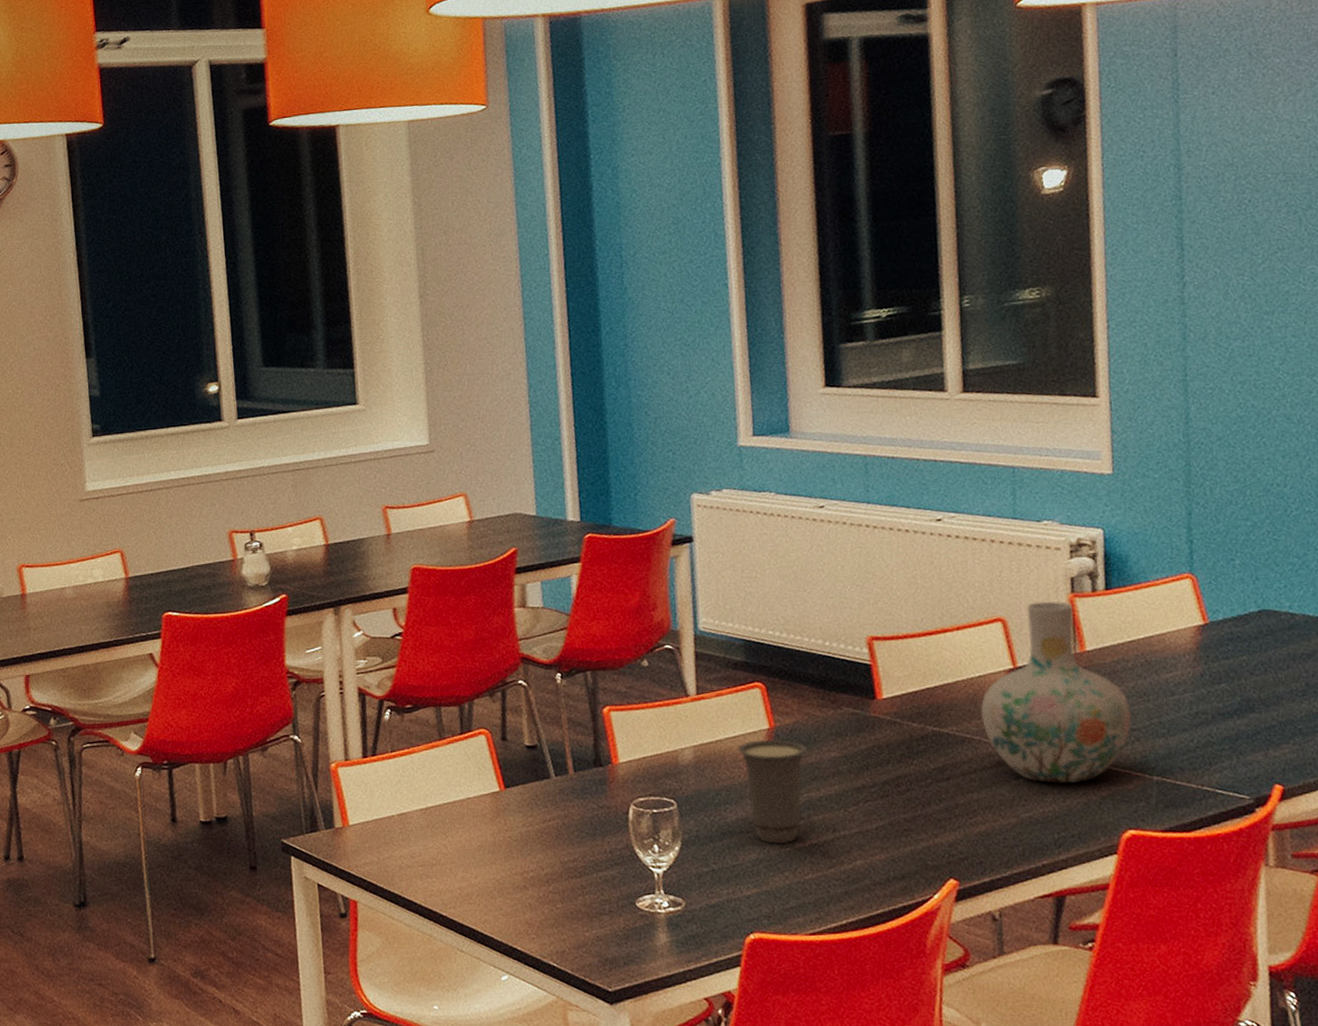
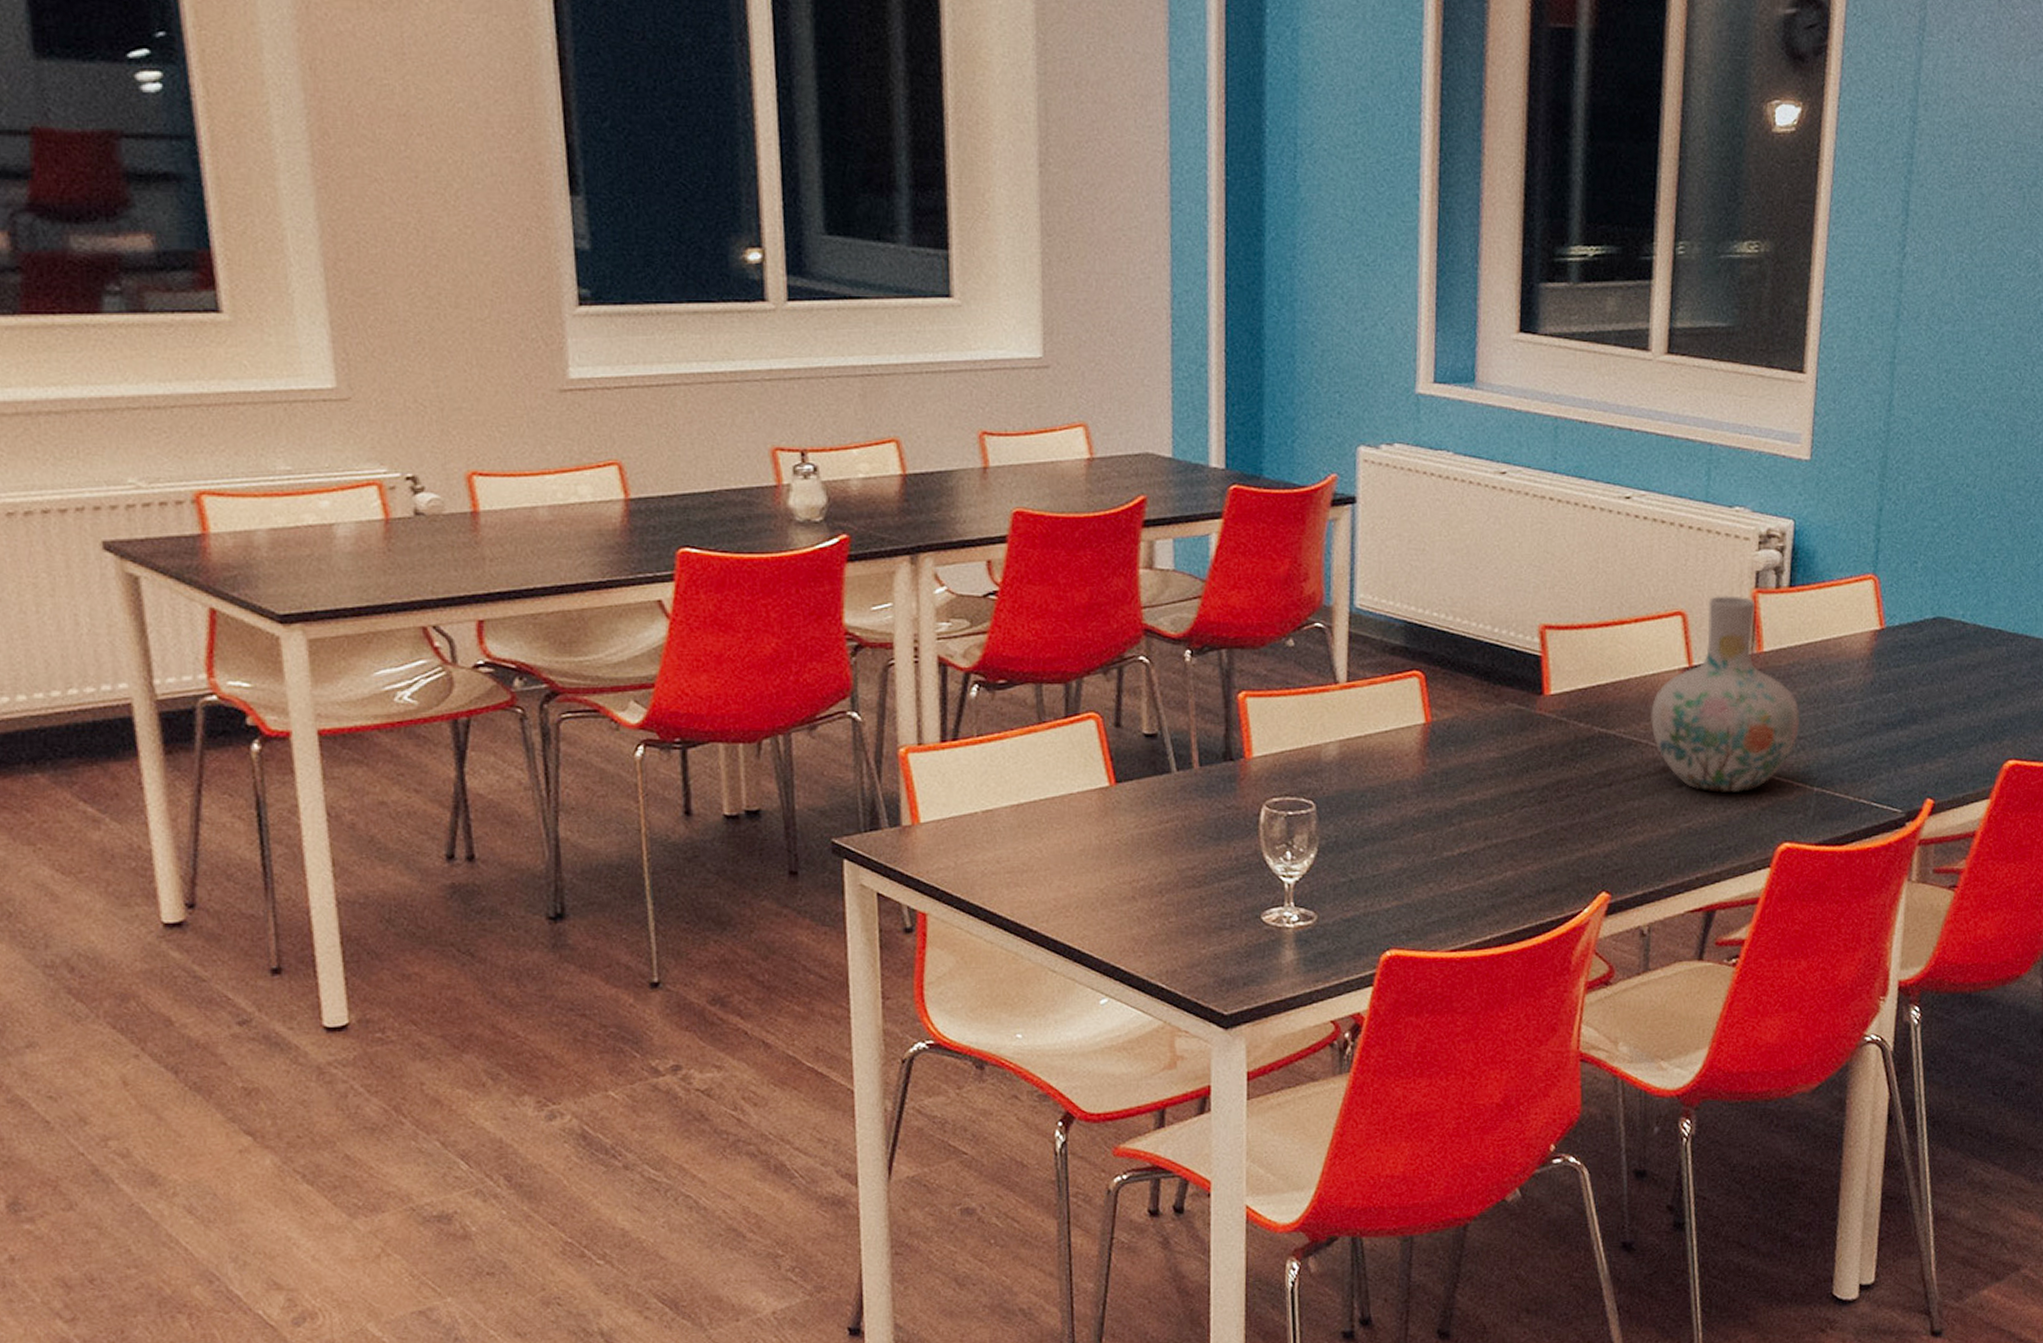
cup: present [738,739,808,845] -> none [1389,735,1465,853]

